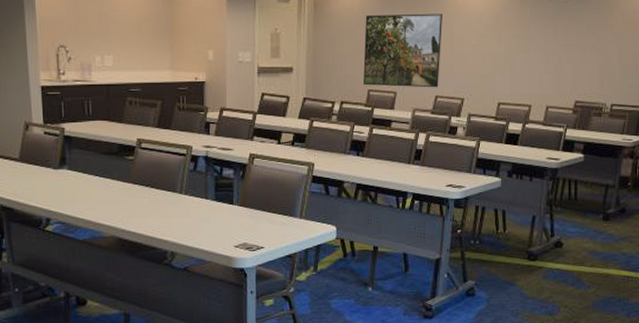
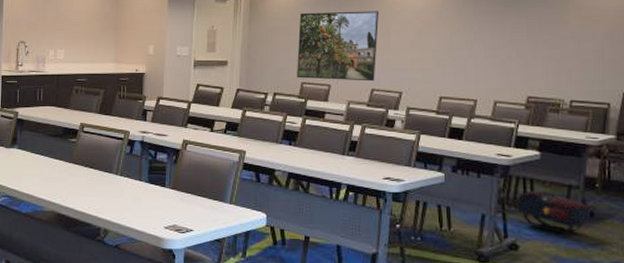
satchel: none [563,190,623,229] -> present [517,190,591,233]

